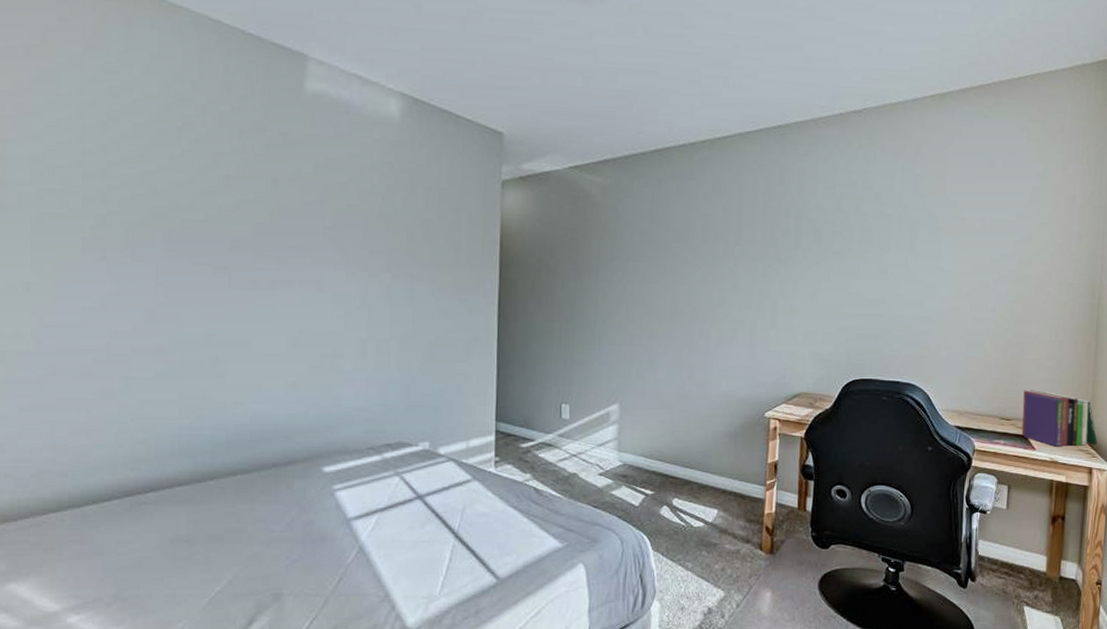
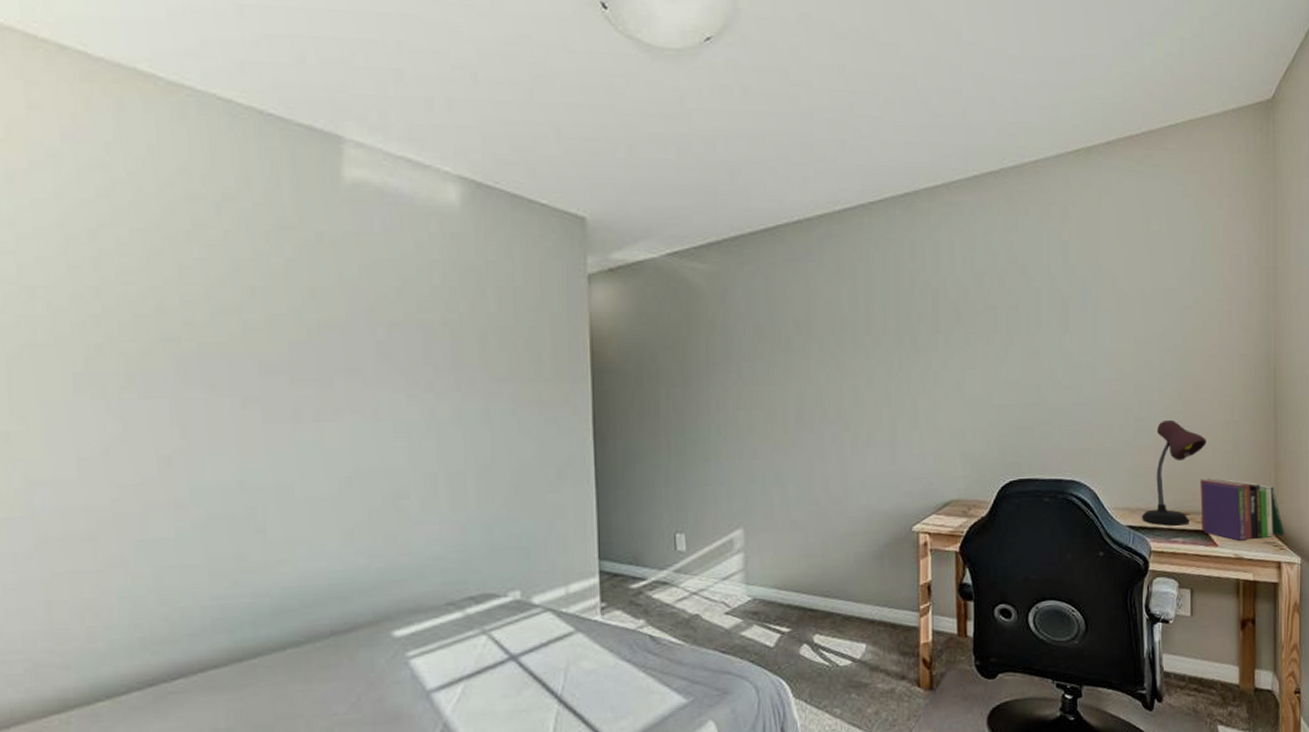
desk lamp: none [968,336,1032,429] -> present [1141,419,1206,526]

